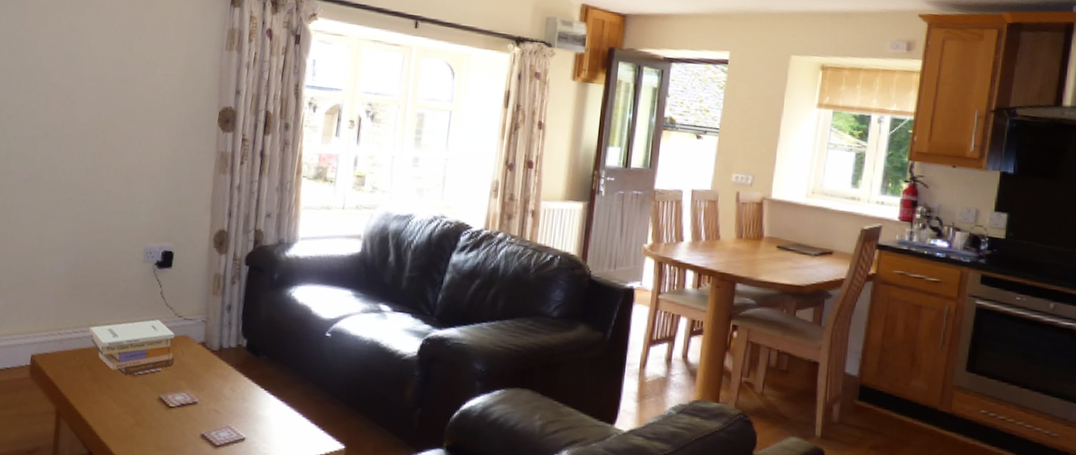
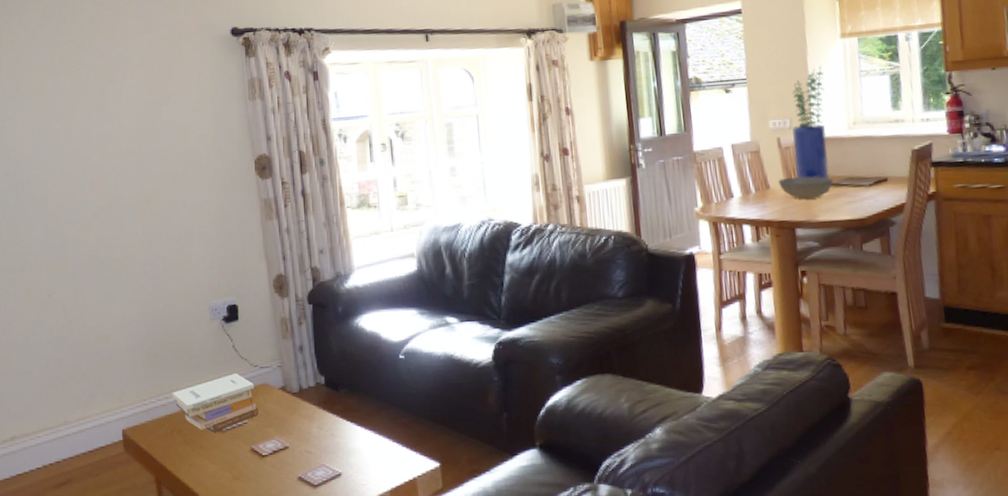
bowl: none [729,232,782,258] -> present [778,176,834,199]
vase: none [747,131,794,241] -> present [791,66,829,179]

